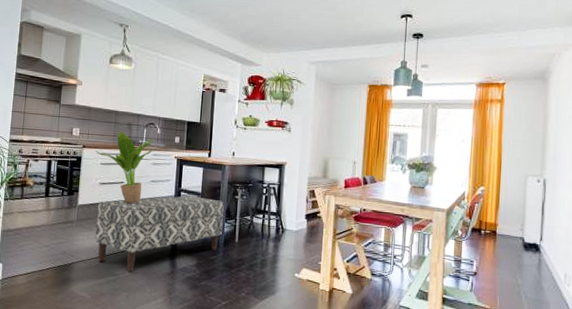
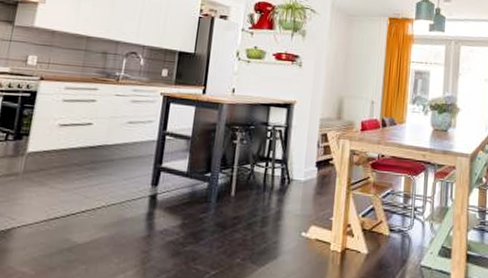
bench: present [94,195,224,272] -> none [46,140,219,237]
potted plant: present [95,131,154,204] -> none [56,61,135,151]

